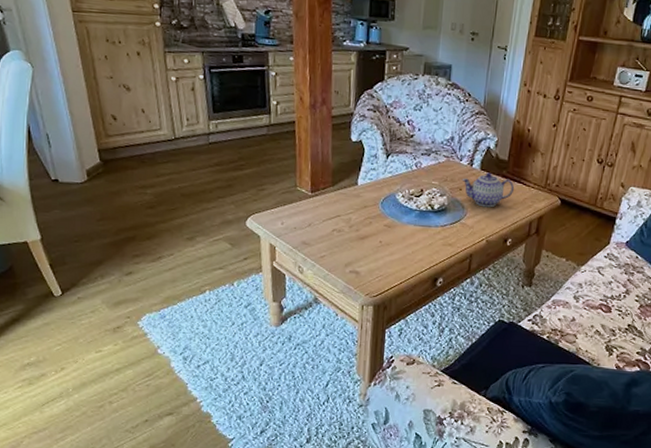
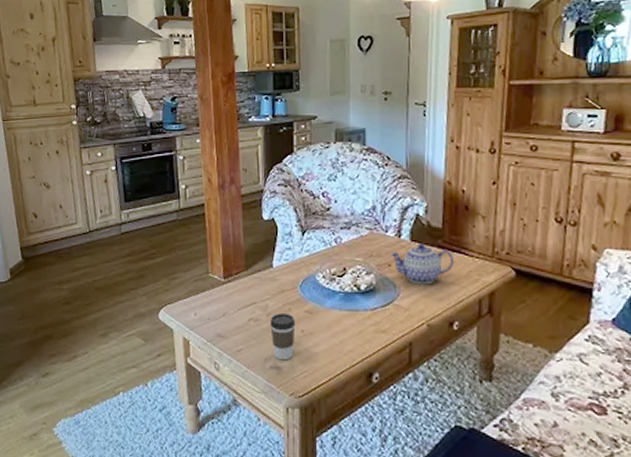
coffee cup: none [352,226,375,266] -> present [270,313,296,361]

